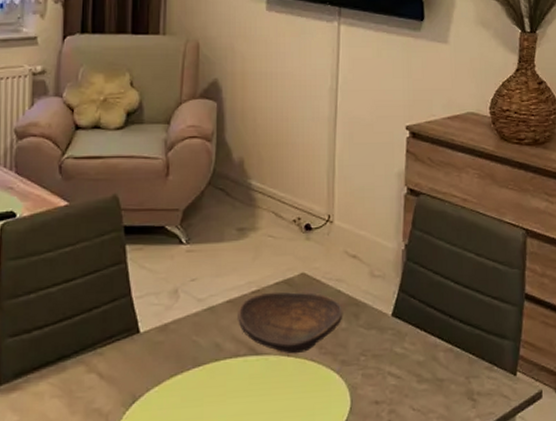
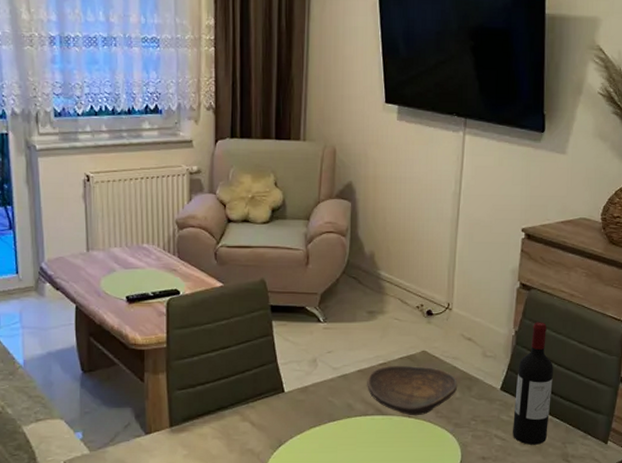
wine bottle: none [408,232,450,383] -> present [513,322,553,445]

